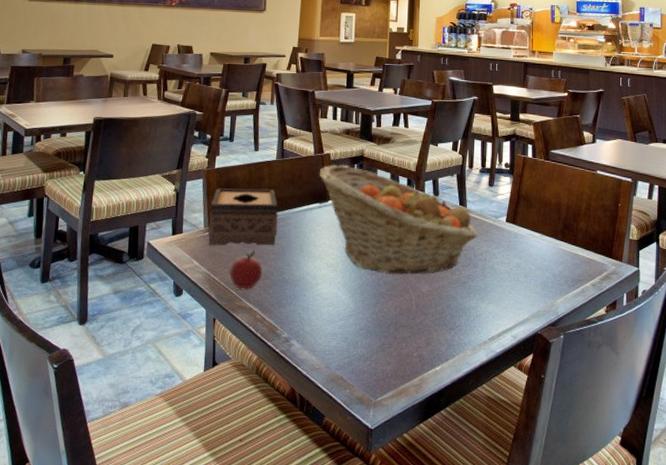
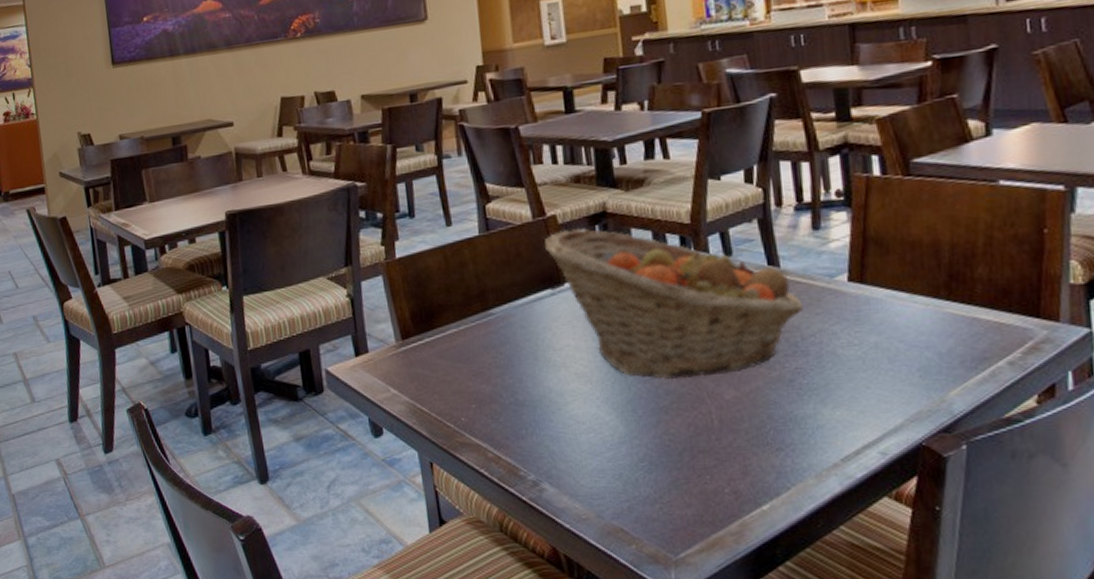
tissue box: present [208,188,278,246] -> none [399,277,498,366]
apple: present [230,249,263,289] -> none [440,364,486,420]

